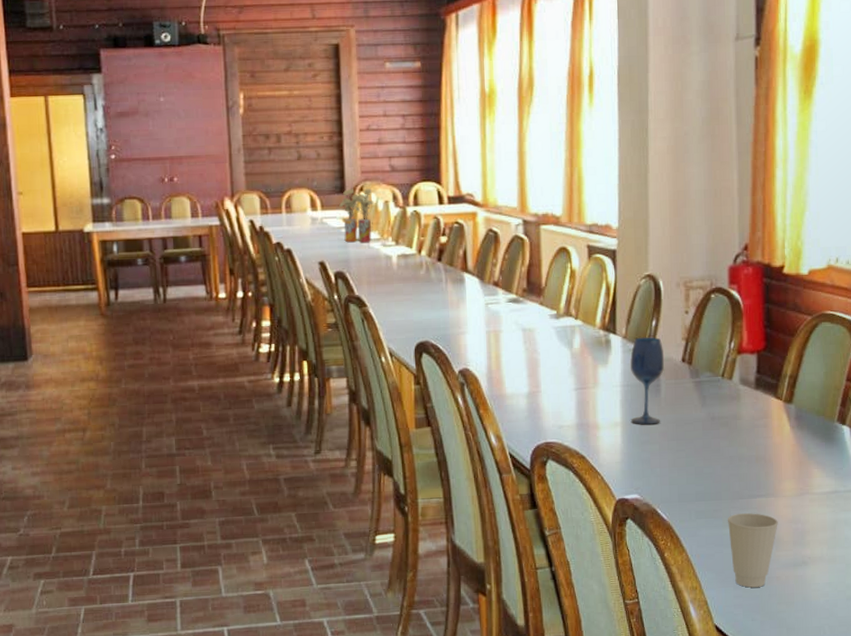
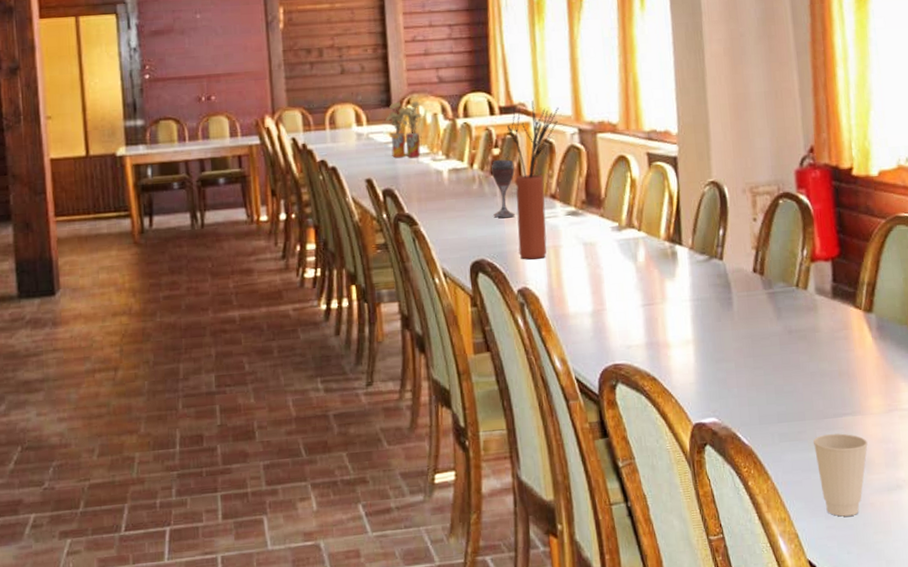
cup: none [438,247,460,303] -> present [492,159,515,218]
vase: none [455,192,505,343] -> present [507,101,559,260]
wineglass: present [629,337,665,425] -> none [698,247,736,342]

